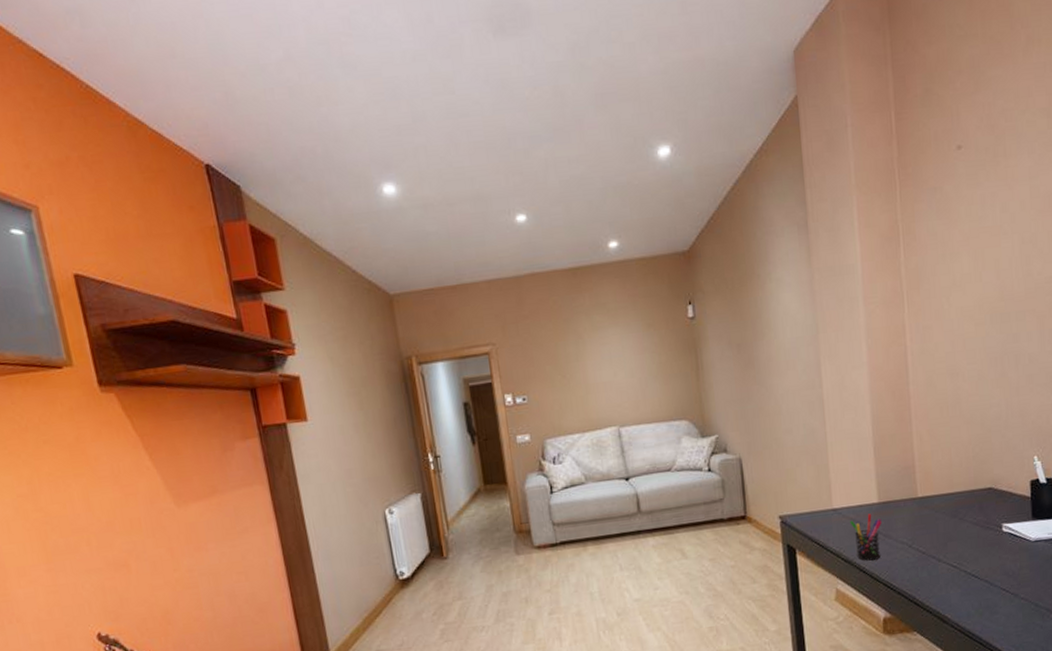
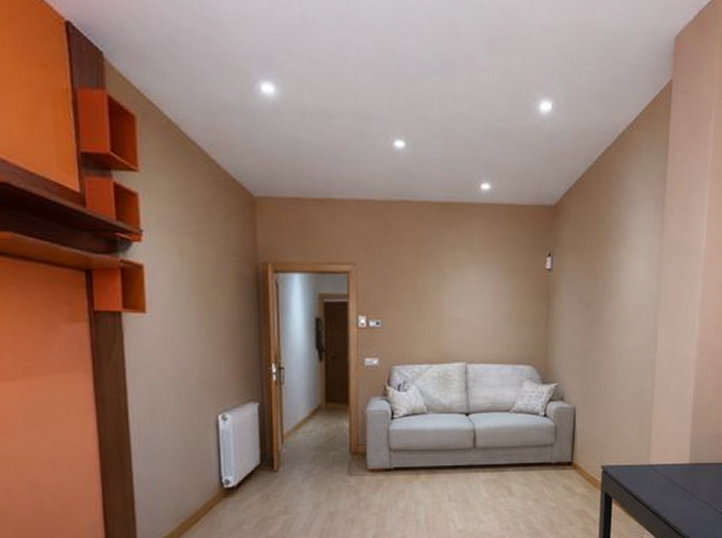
pen holder: present [849,513,882,561] -> none [662,473,690,515]

